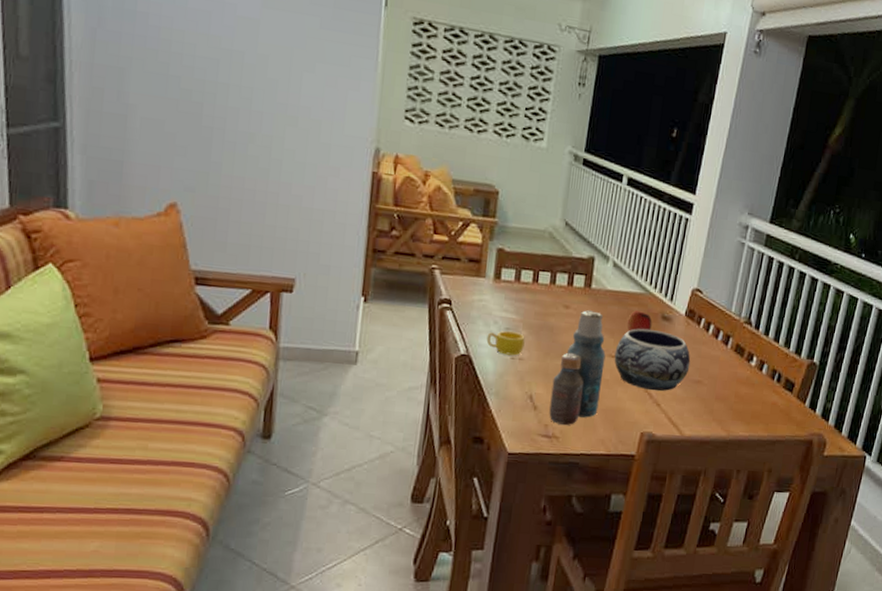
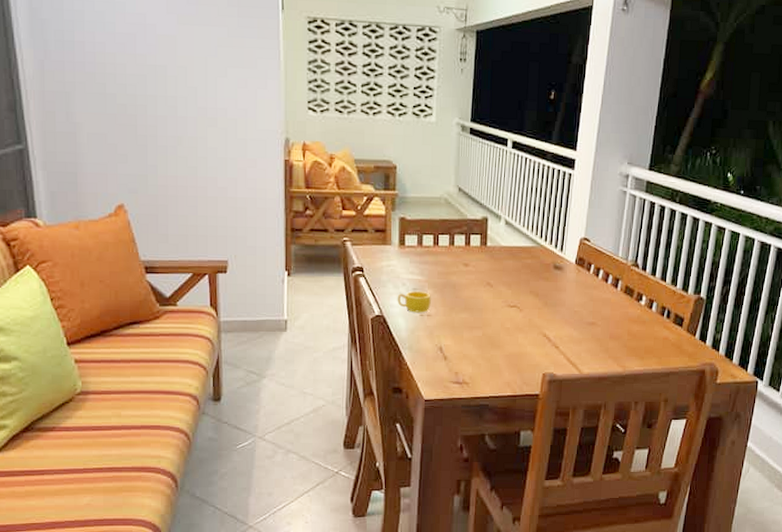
bottle: present [549,310,606,425] -> none [458,266,505,371]
decorative bowl: present [614,328,691,391] -> none [513,278,584,335]
fruit: present [627,310,652,332] -> none [522,263,545,283]

